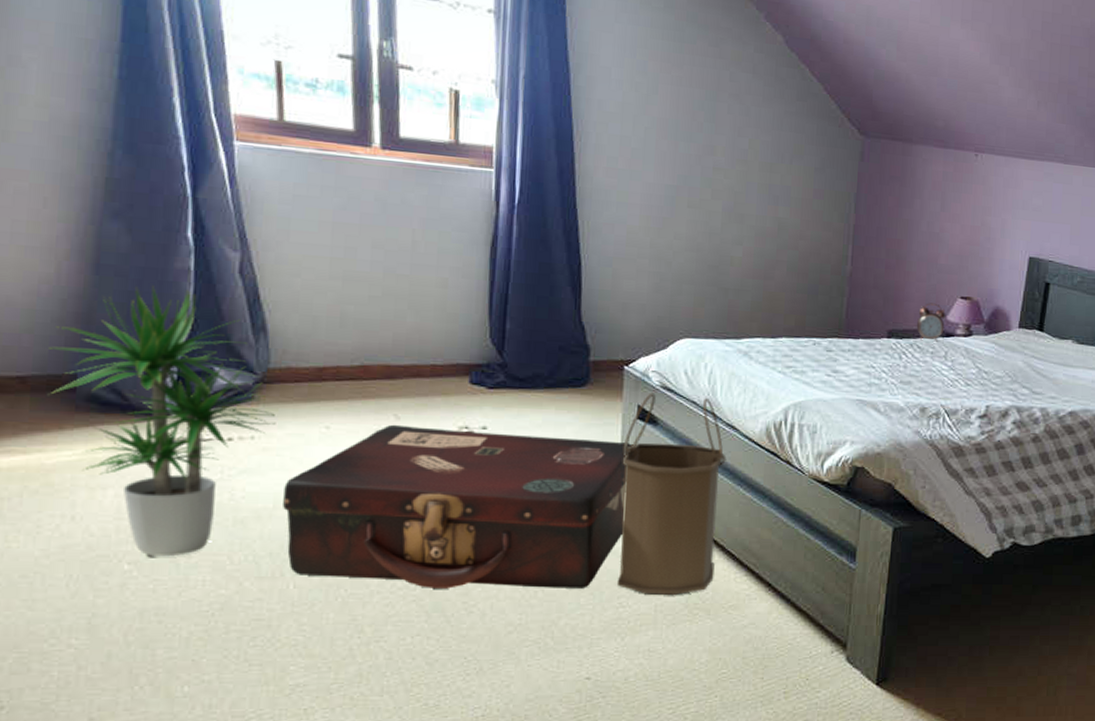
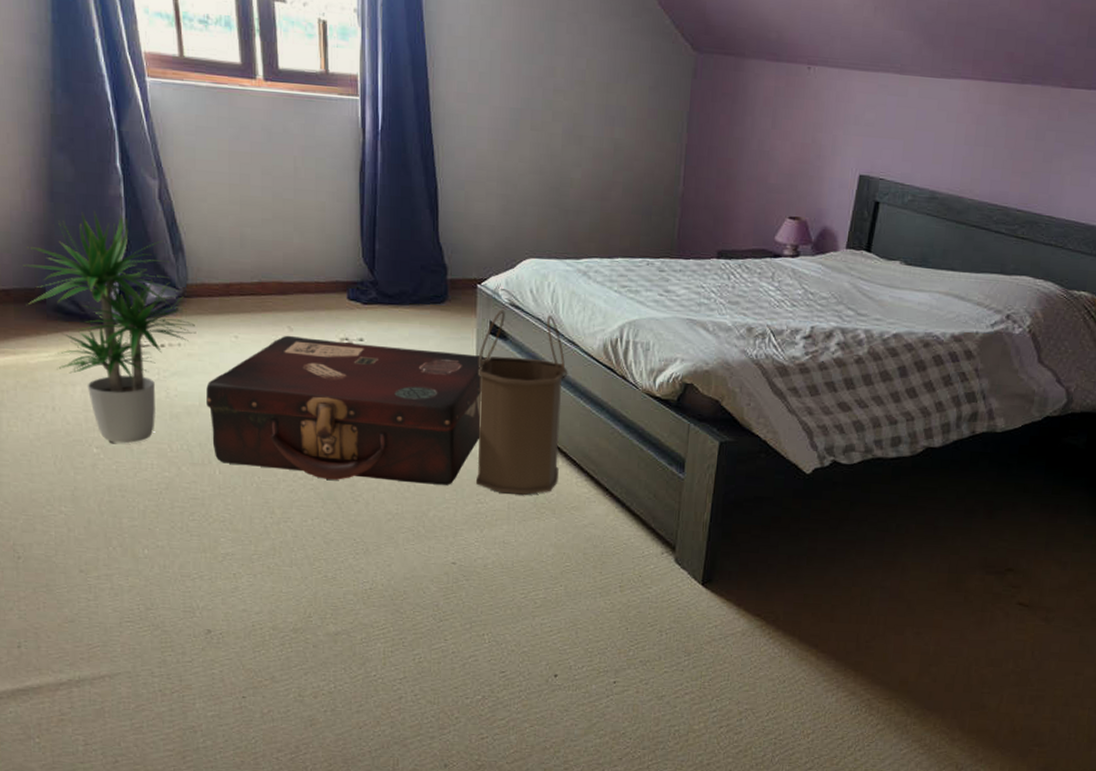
alarm clock: present [916,303,947,342] -> none [745,223,775,263]

